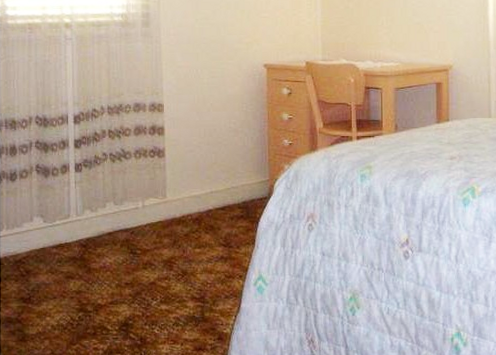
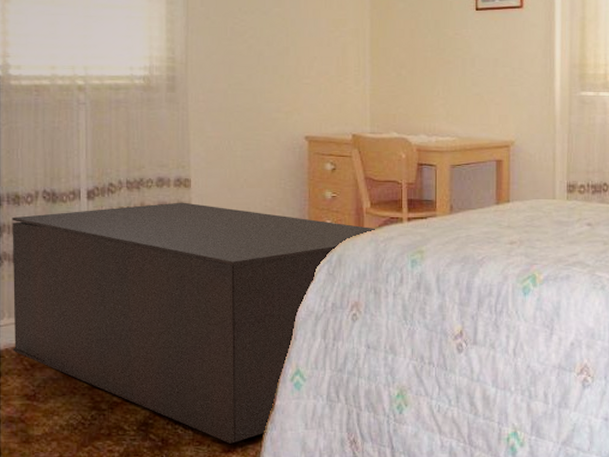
media console: none [9,125,329,342] -> present [12,202,376,443]

